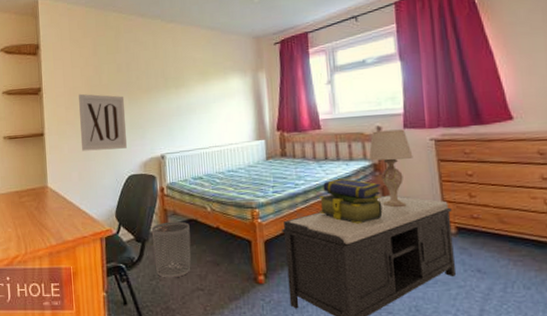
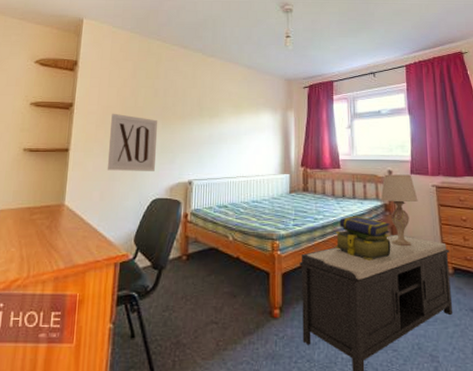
waste bin: present [151,221,191,278] -> none [170,249,210,310]

